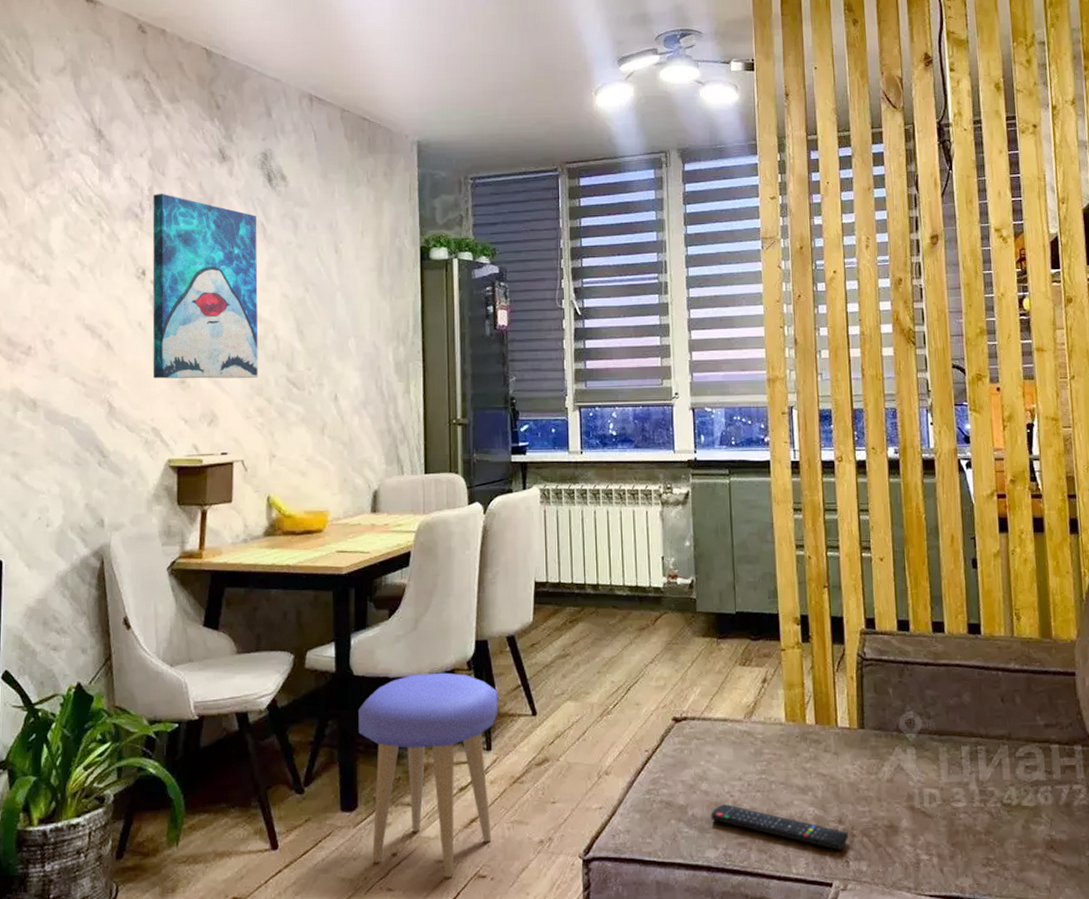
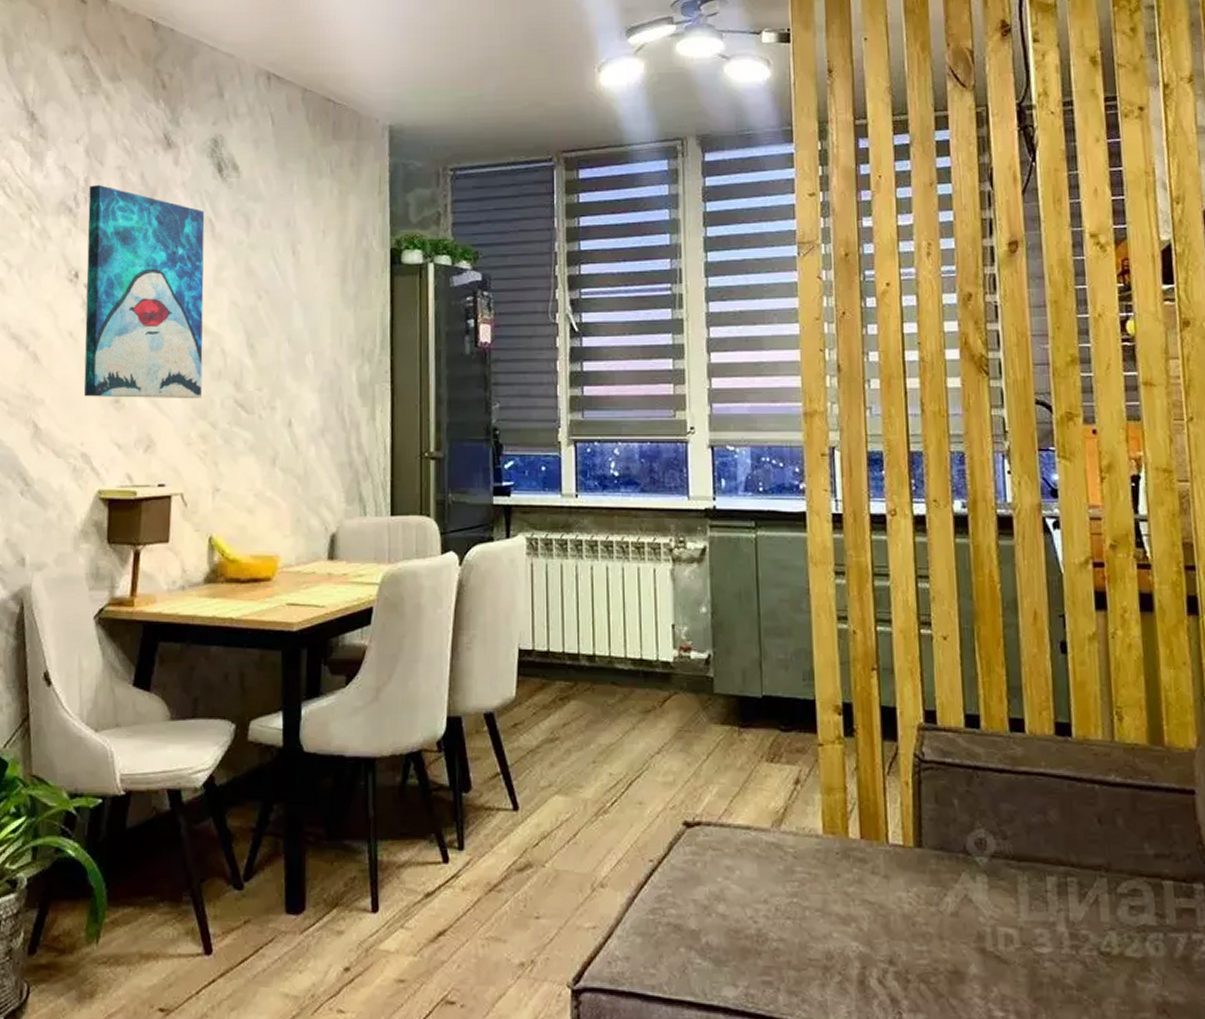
stool: present [358,672,498,878] -> none [308,753,473,1002]
remote control: present [711,804,849,850] -> none [729,931,902,998]

